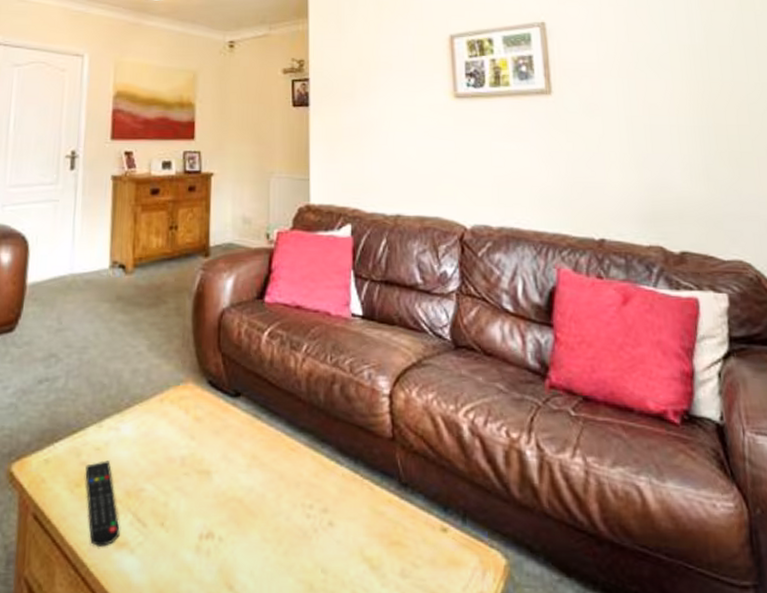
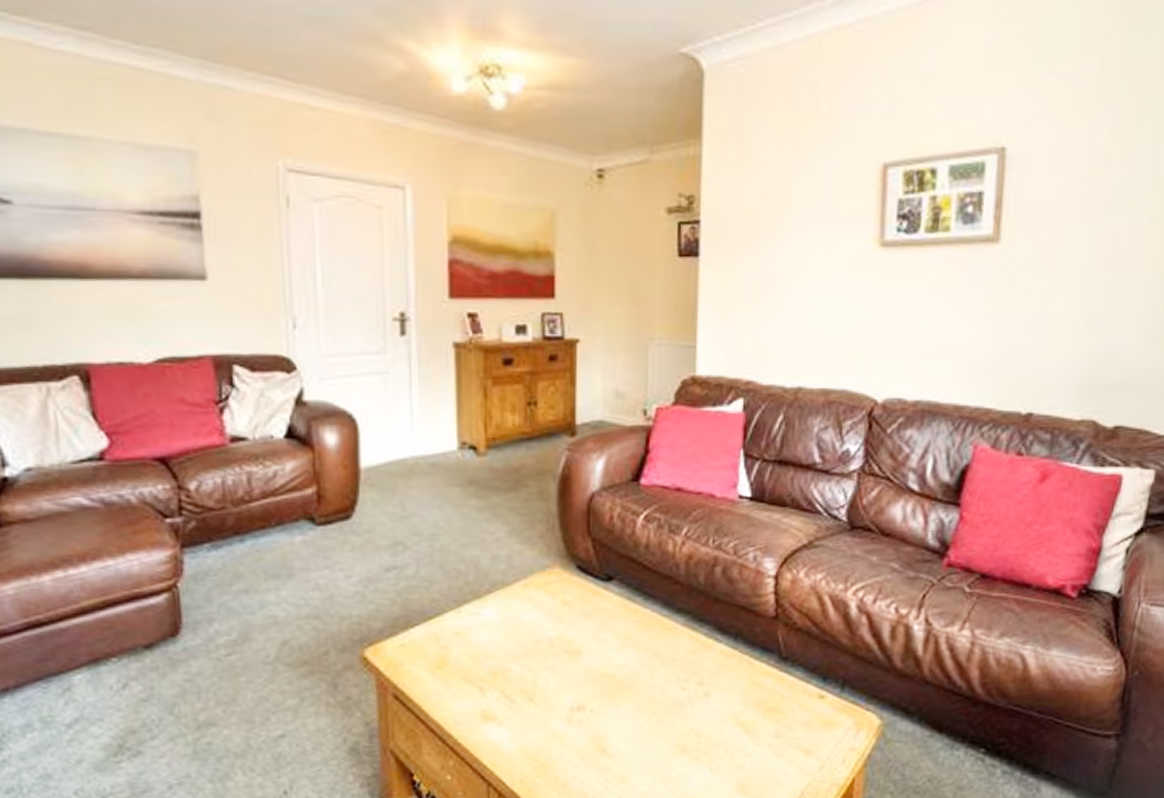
remote control: present [85,460,120,547] -> none [446,644,487,721]

